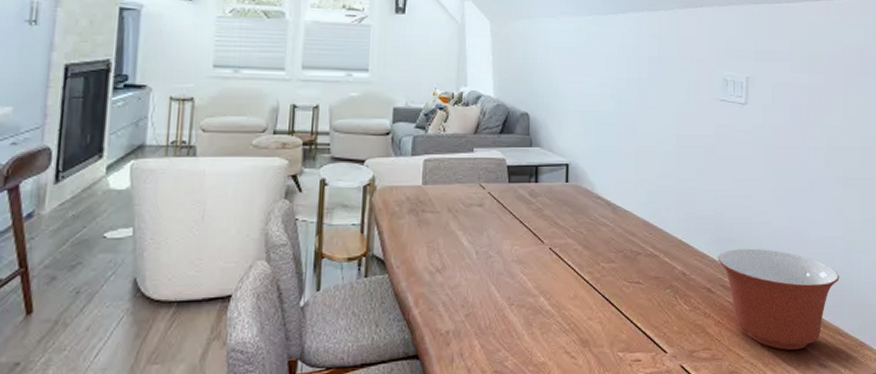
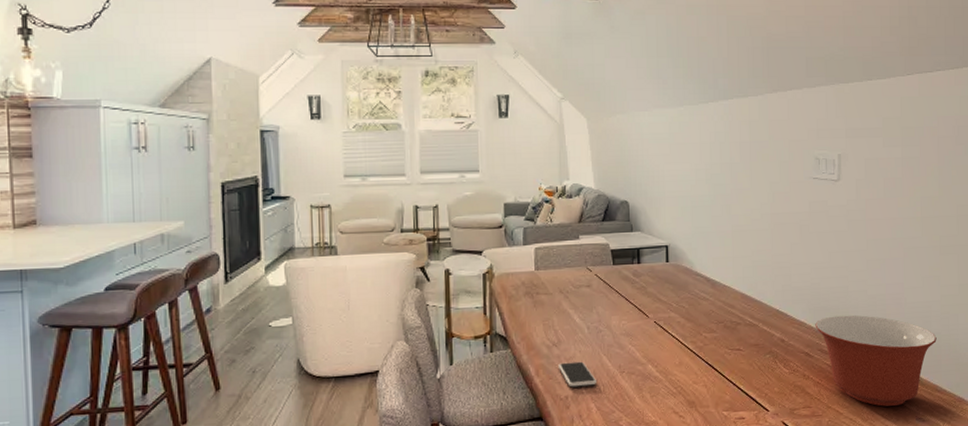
smartphone: none [441,291,483,321] -> present [559,361,598,388]

